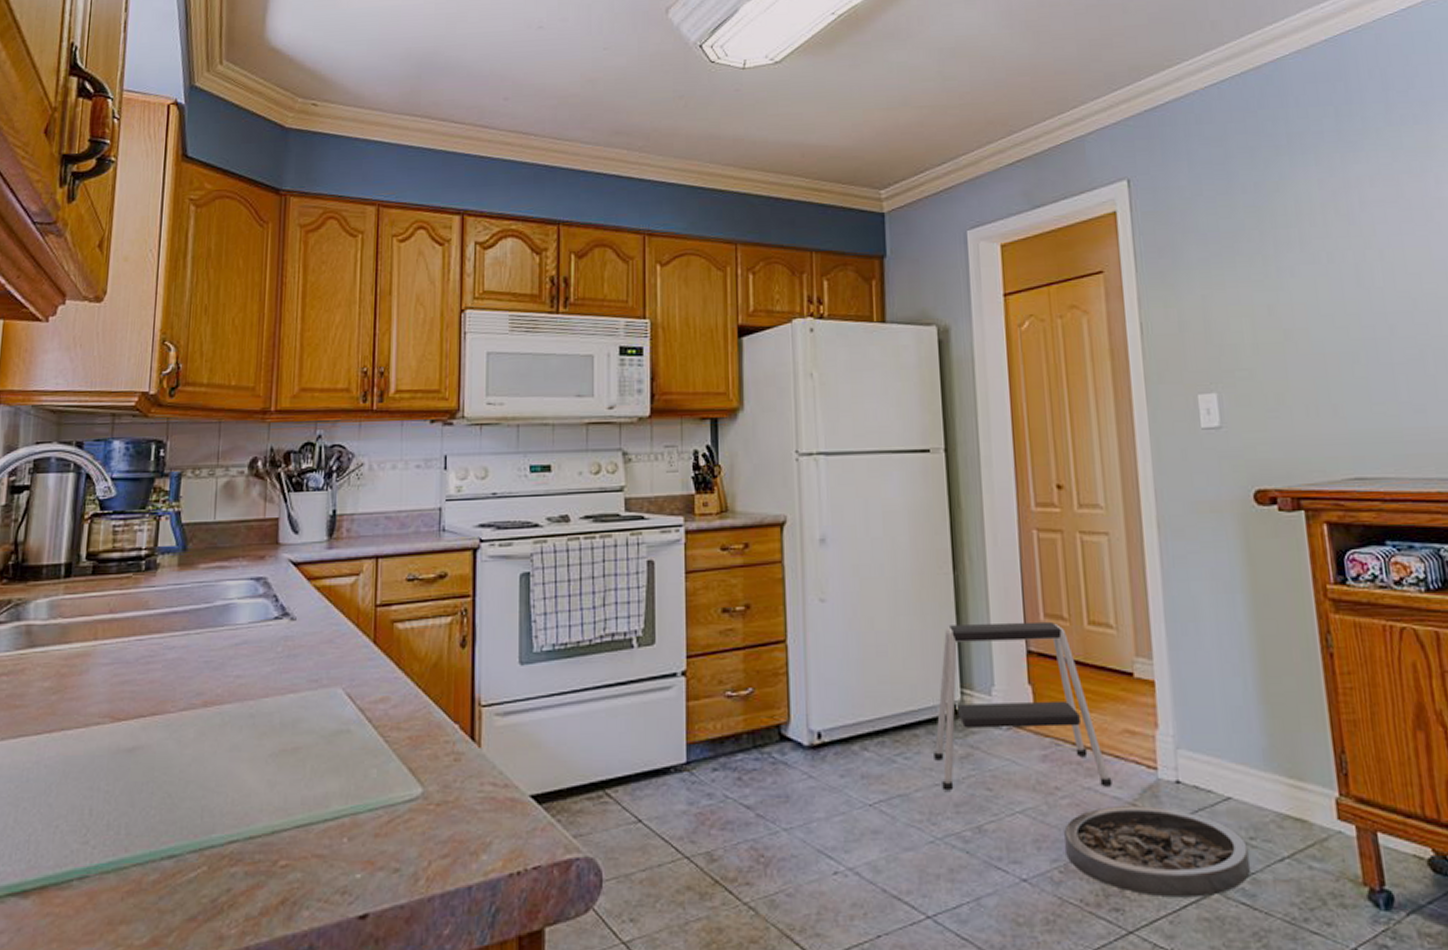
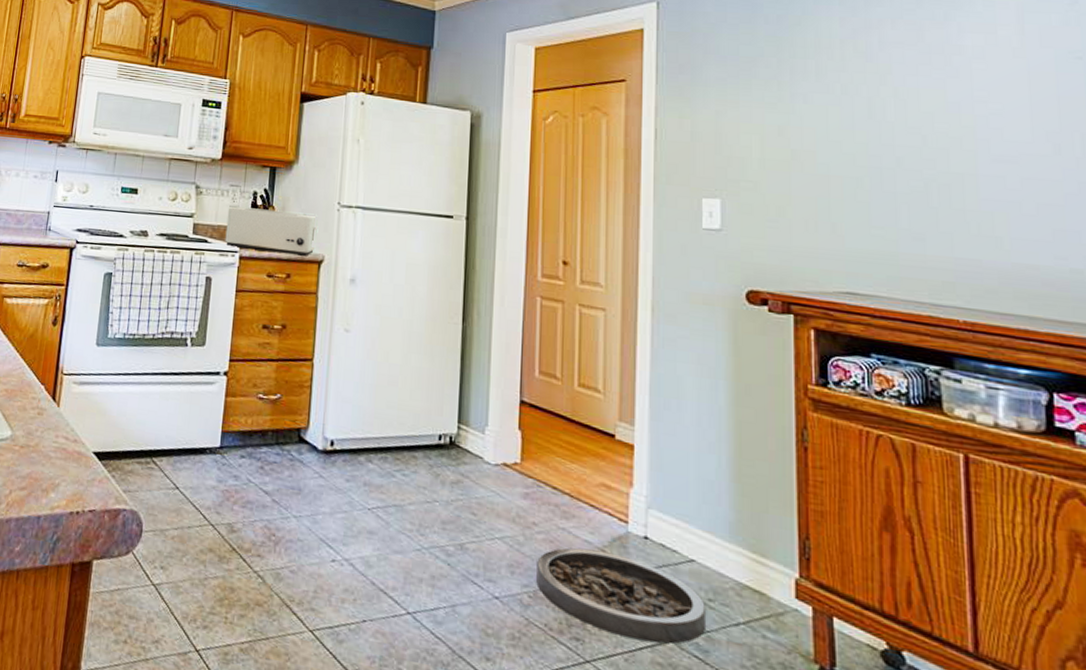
toaster: none [665,469,776,521] -> present [225,206,318,256]
step stool: present [934,621,1113,791] -> none [428,368,585,531]

